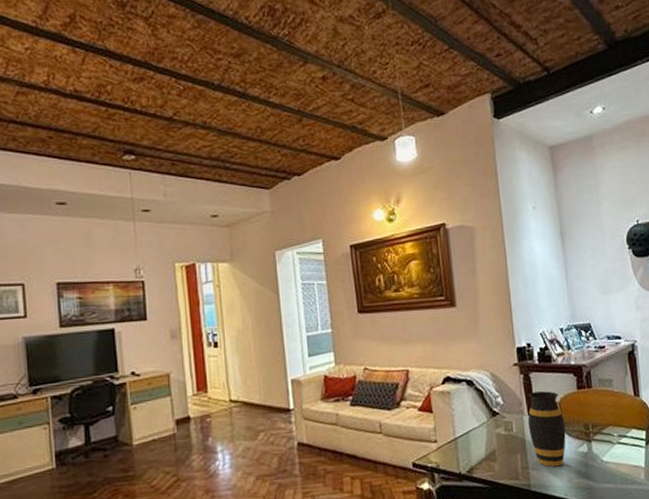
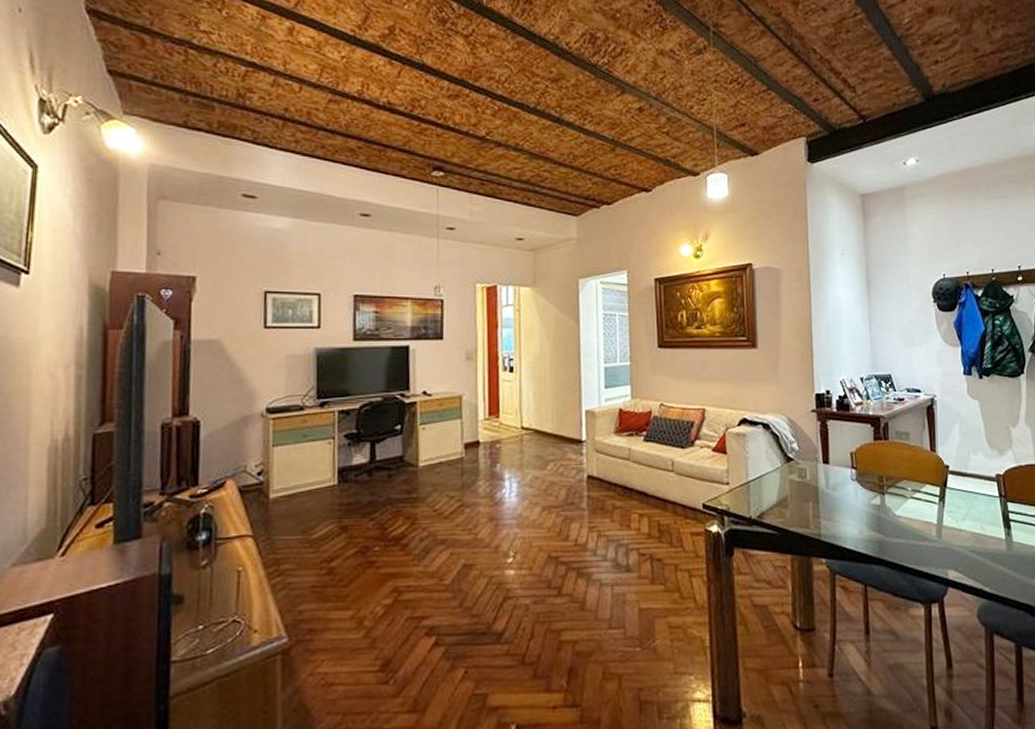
vase: present [527,391,566,467] -> none [822,440,859,518]

